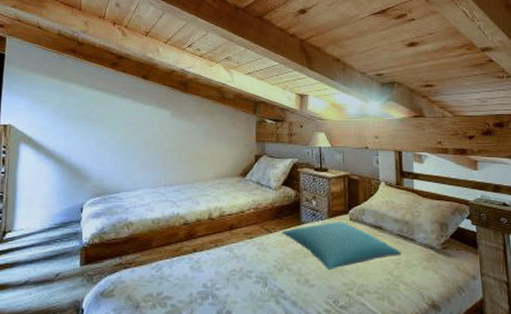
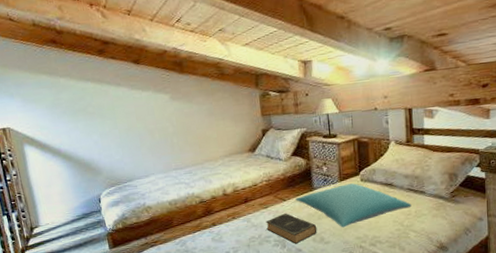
book: none [249,246,302,284] -> present [265,213,317,244]

